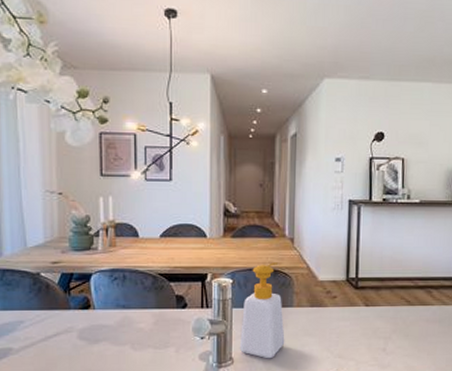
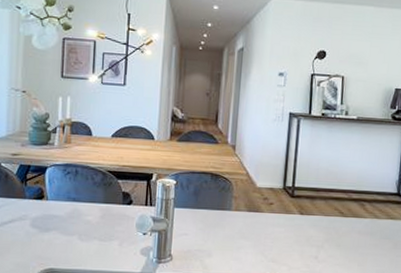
soap bottle: present [239,262,285,359] -> none [178,167,222,259]

